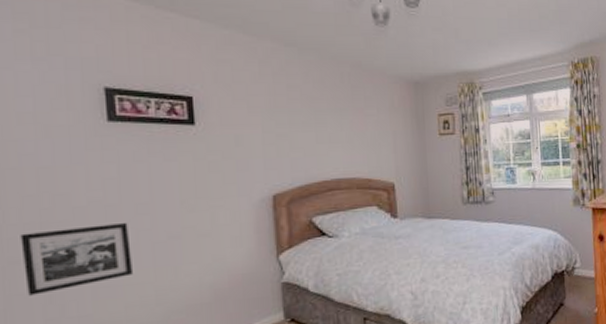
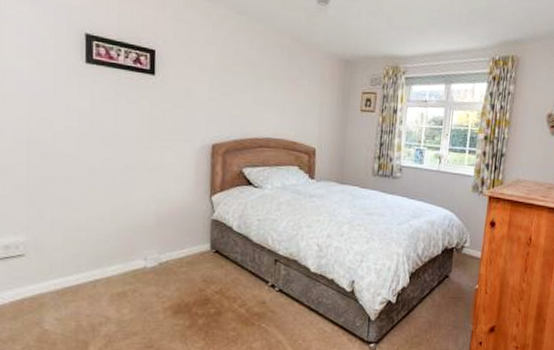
picture frame: present [20,222,132,296] -> none [13,147,96,199]

